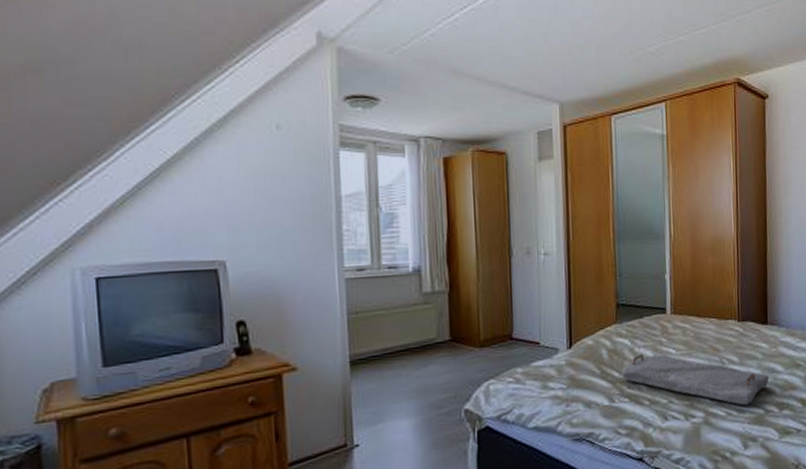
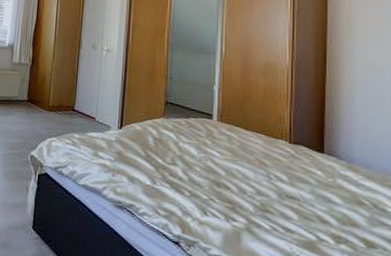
serving tray: present [621,354,770,406] -> none [164,149,325,227]

